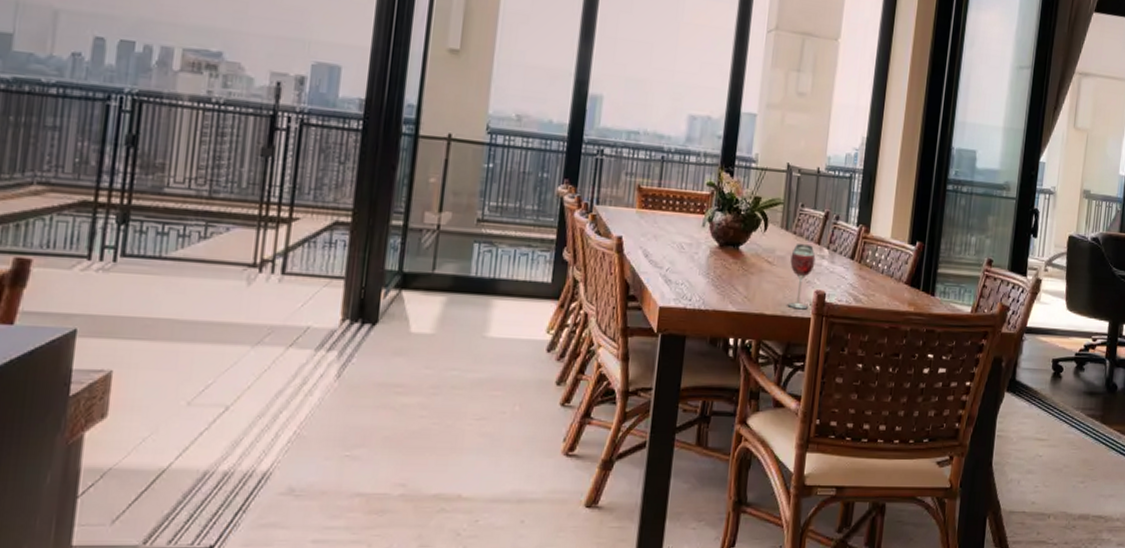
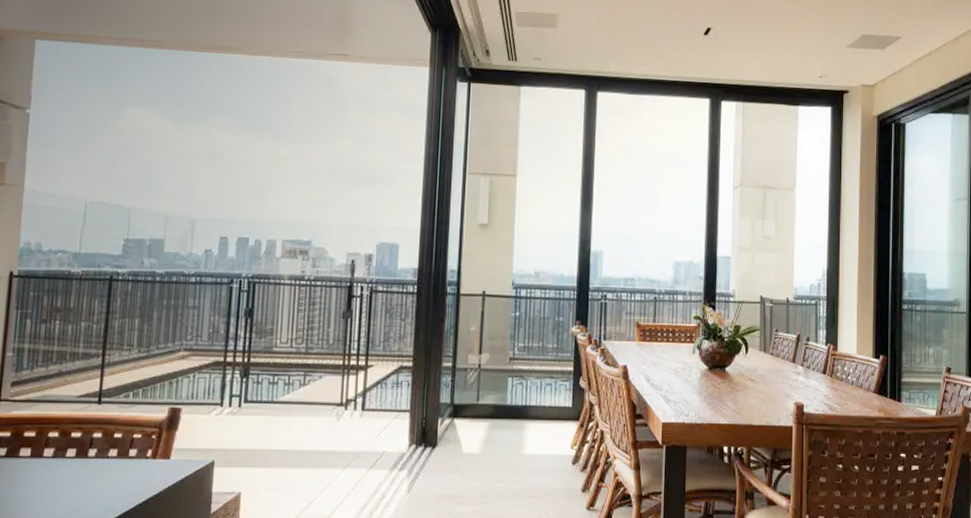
wineglass: present [787,243,816,310] -> none [770,362,792,419]

